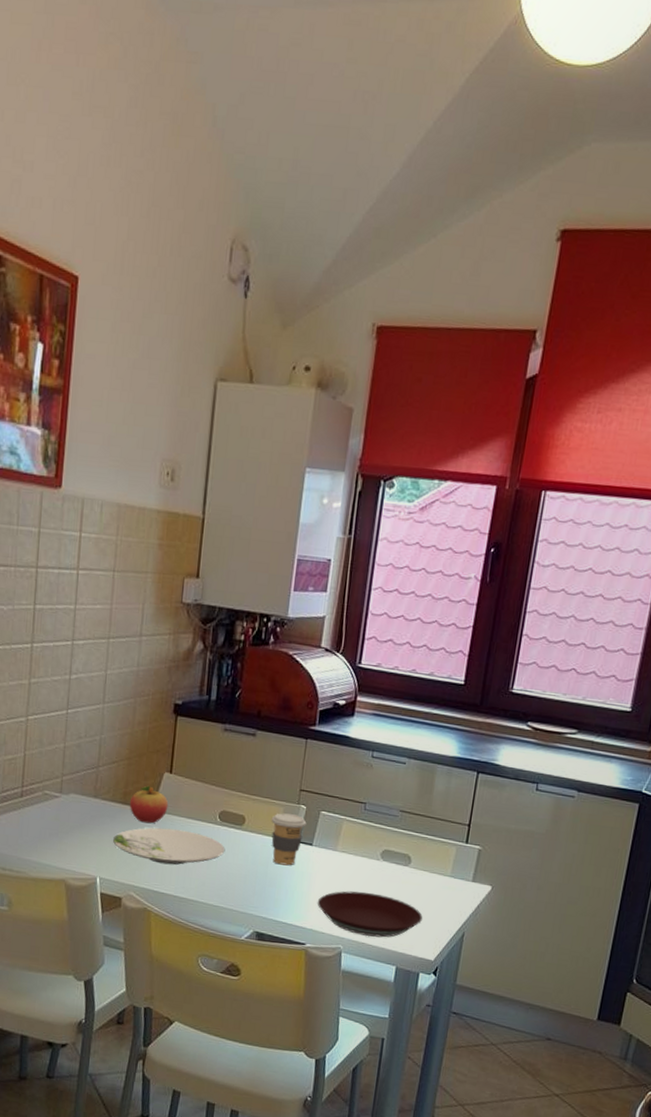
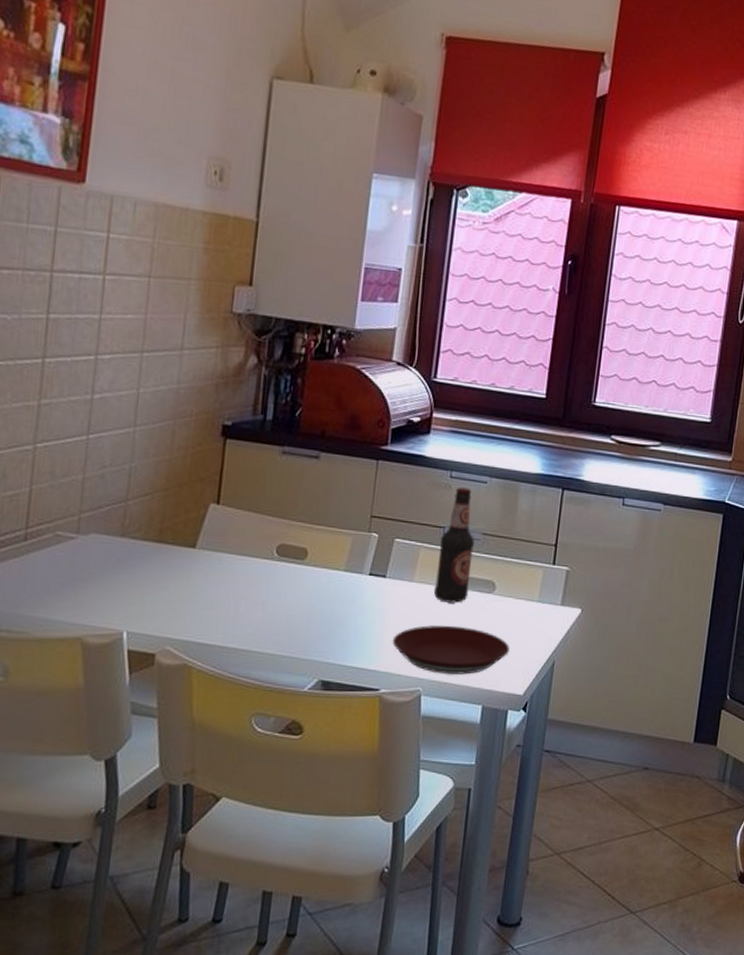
plate: present [112,827,226,865] -> none [144,567,284,611]
fruit: present [129,785,169,824] -> none [166,519,215,564]
coffee cup: present [271,813,307,866] -> none [338,543,379,602]
bottle: none [354,766,393,873] -> present [433,487,475,603]

